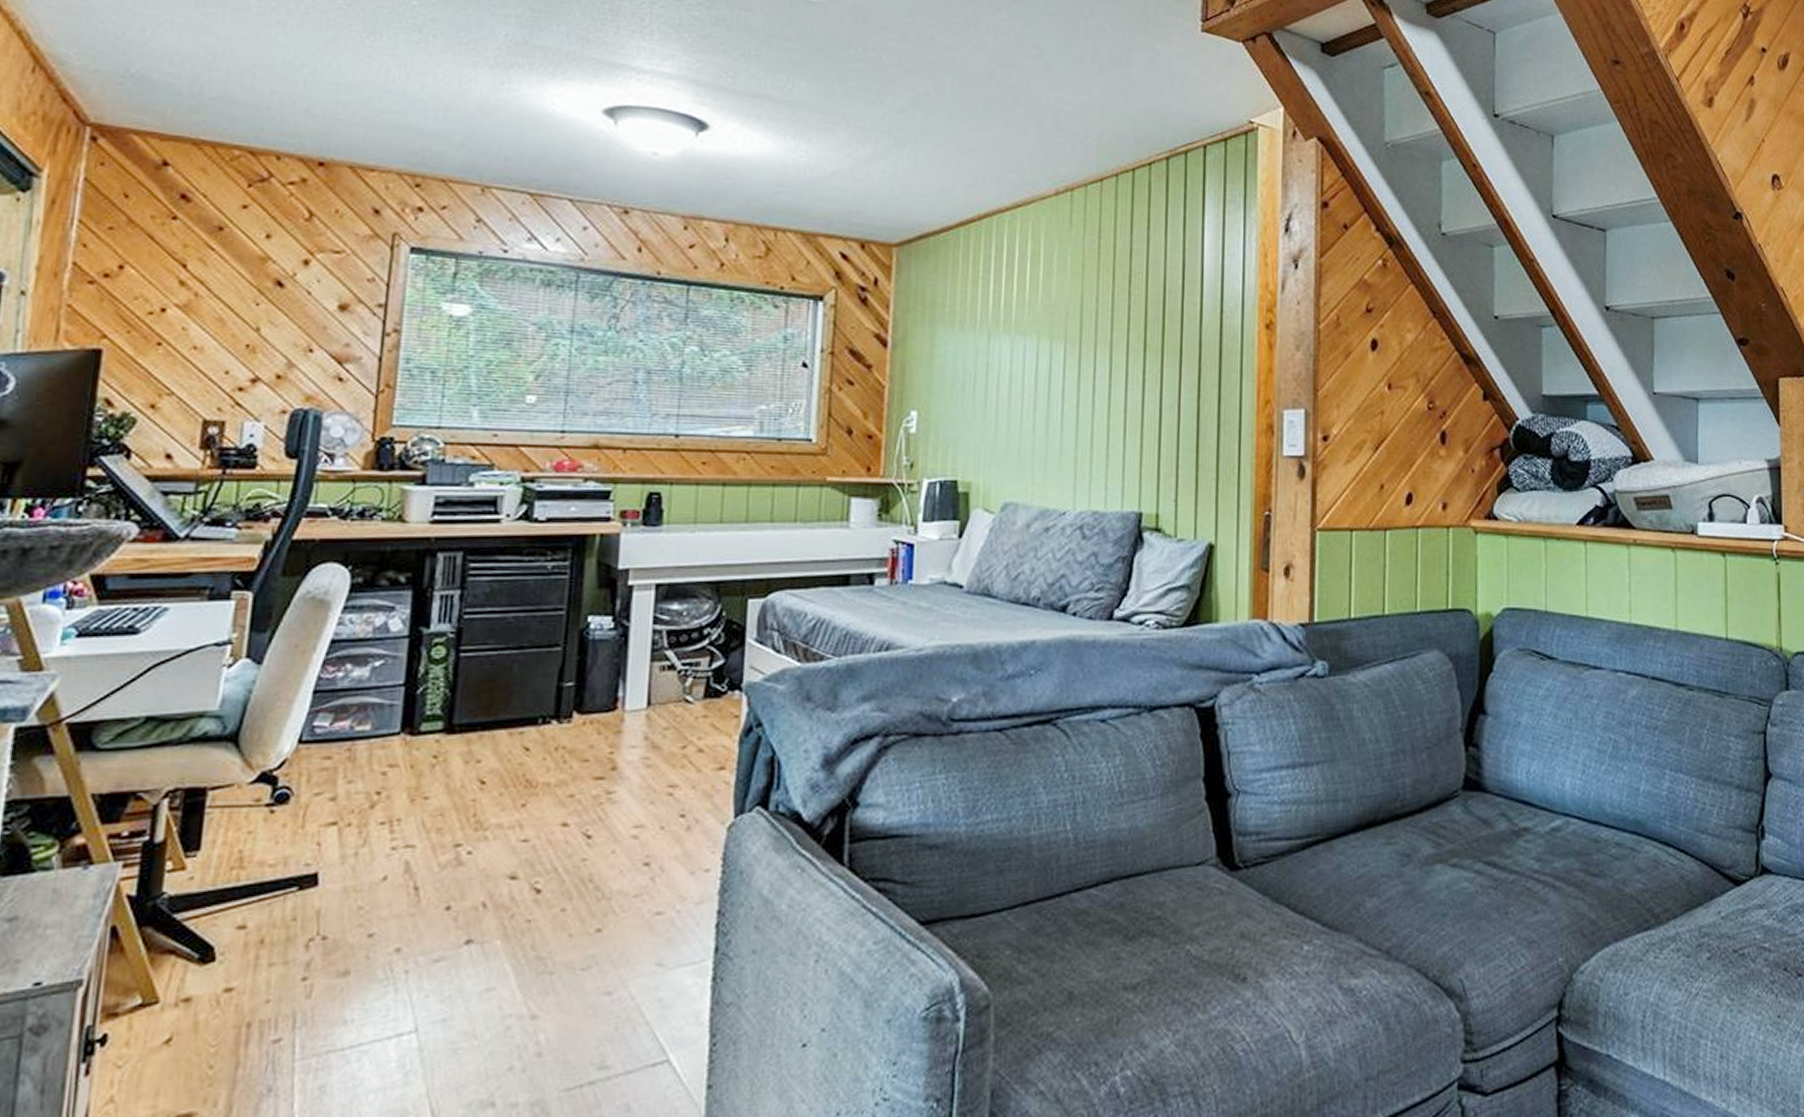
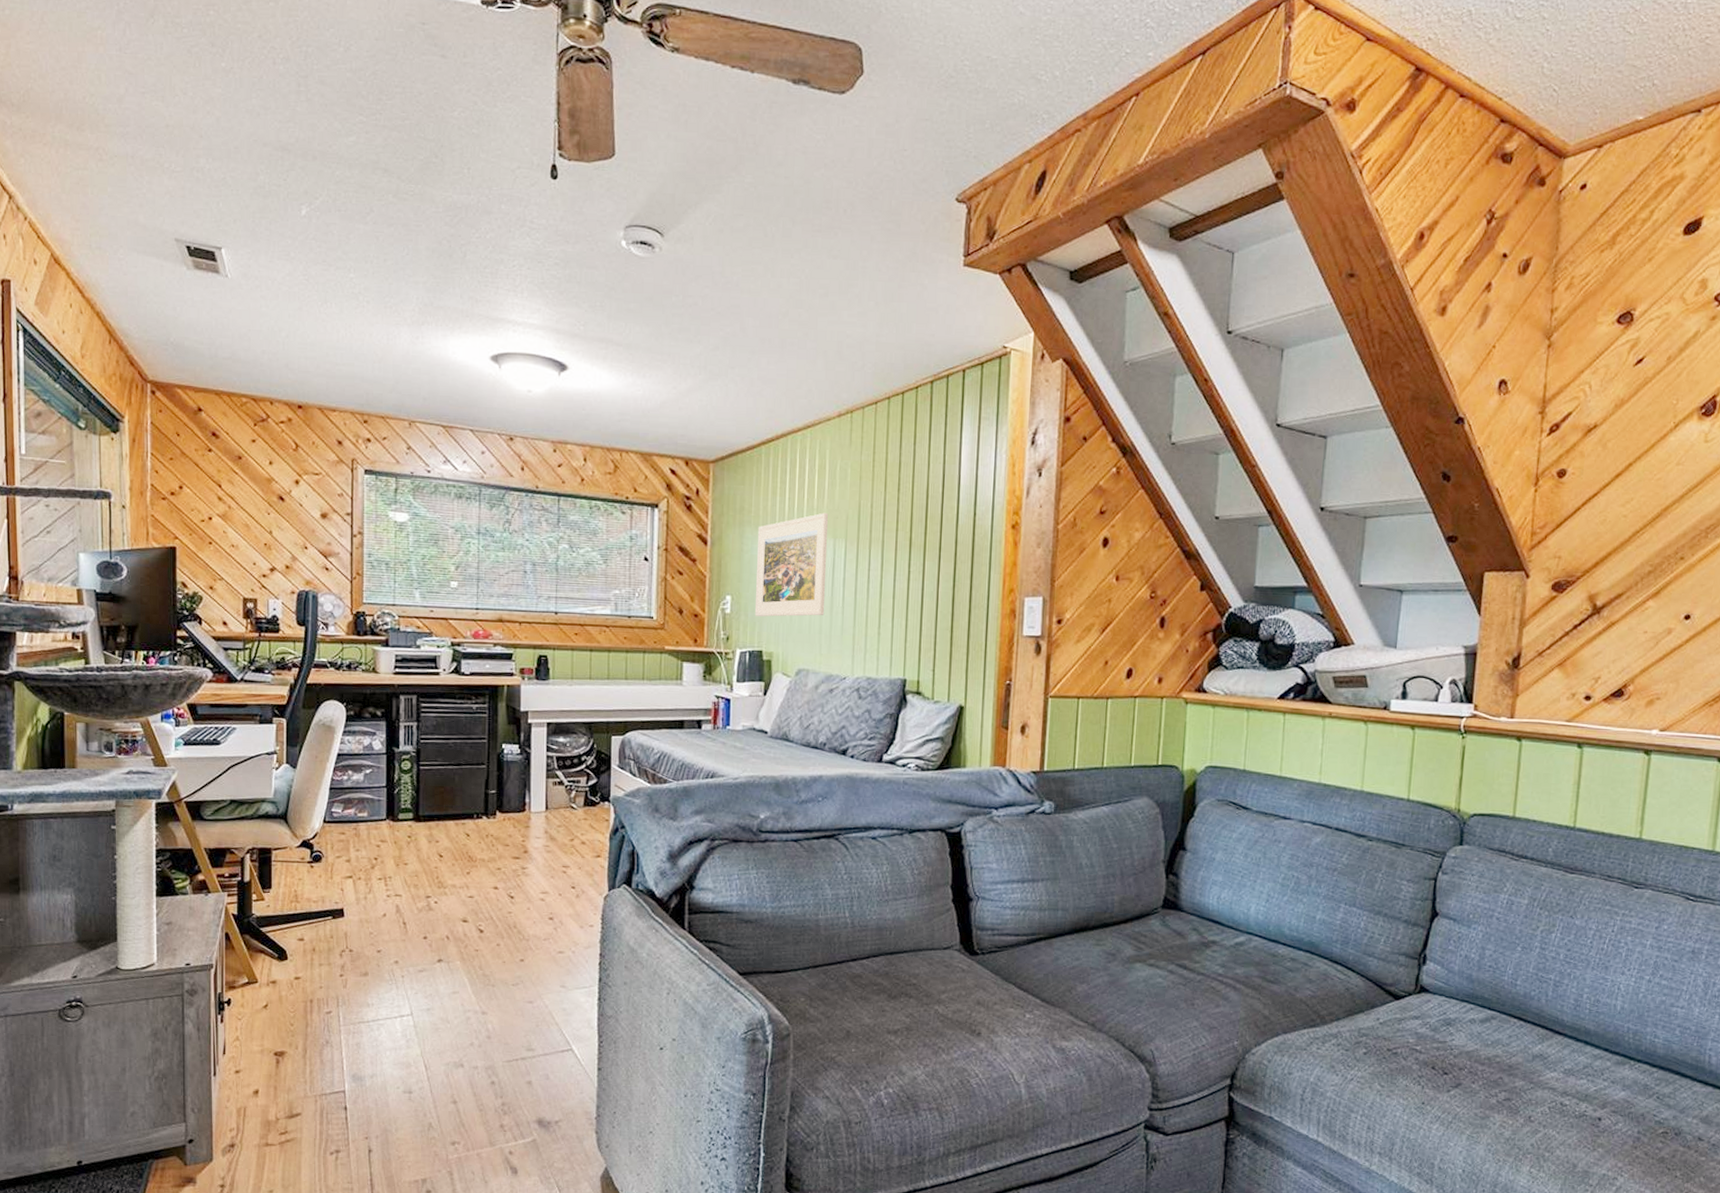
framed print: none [949,308,1044,437] -> present [755,512,829,617]

